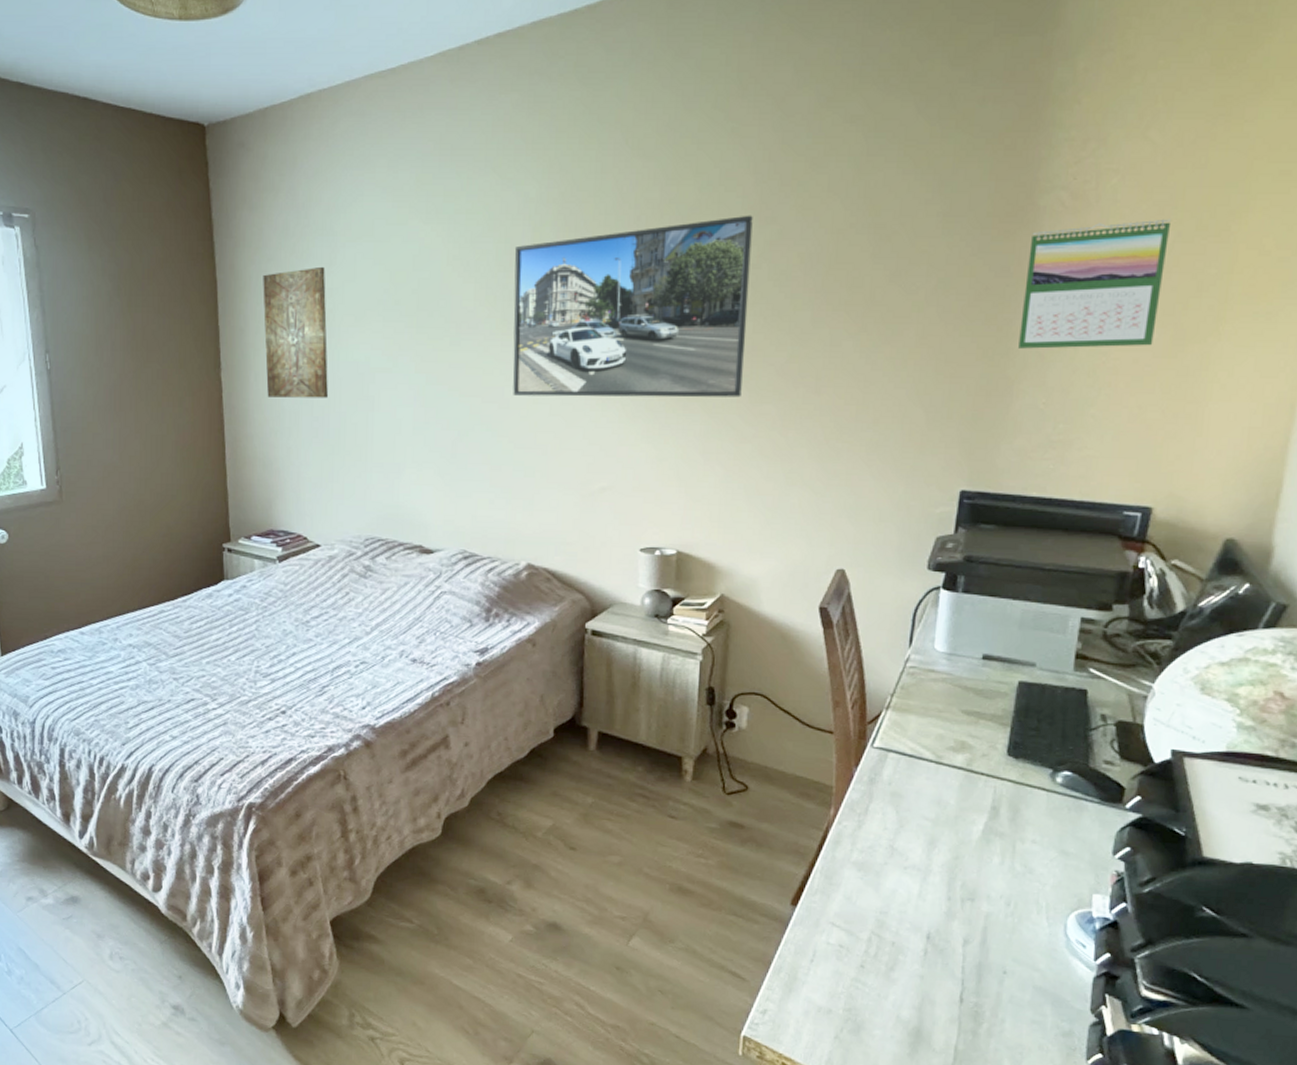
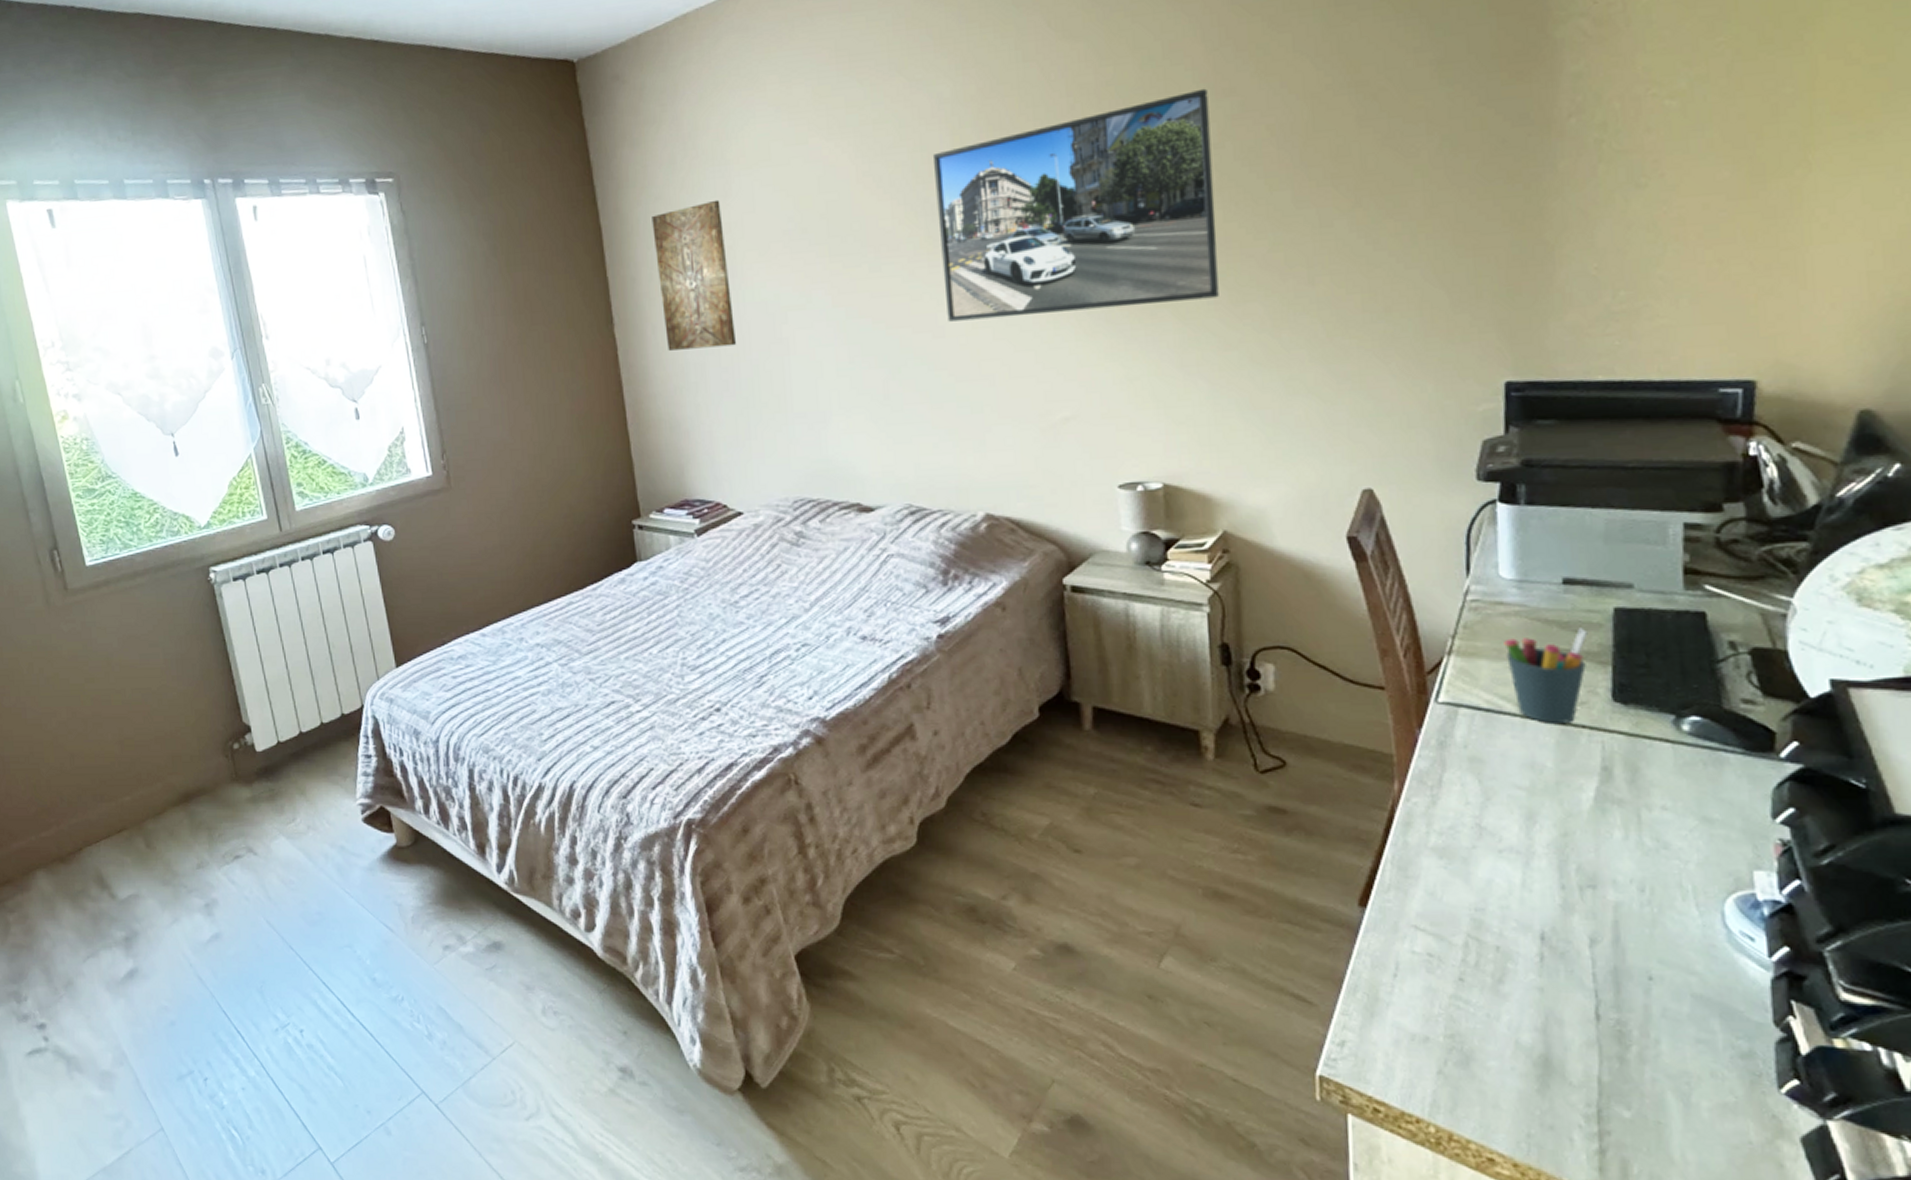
pen holder: none [930,695,996,770] -> present [1504,628,1588,723]
calendar: present [1018,219,1170,349] -> none [1550,35,1726,207]

